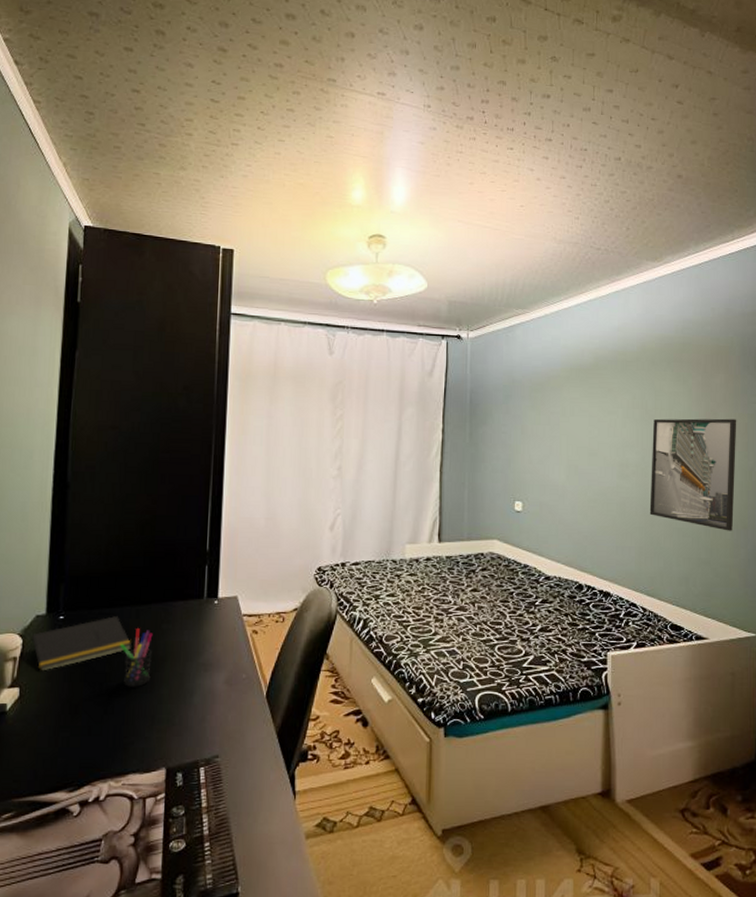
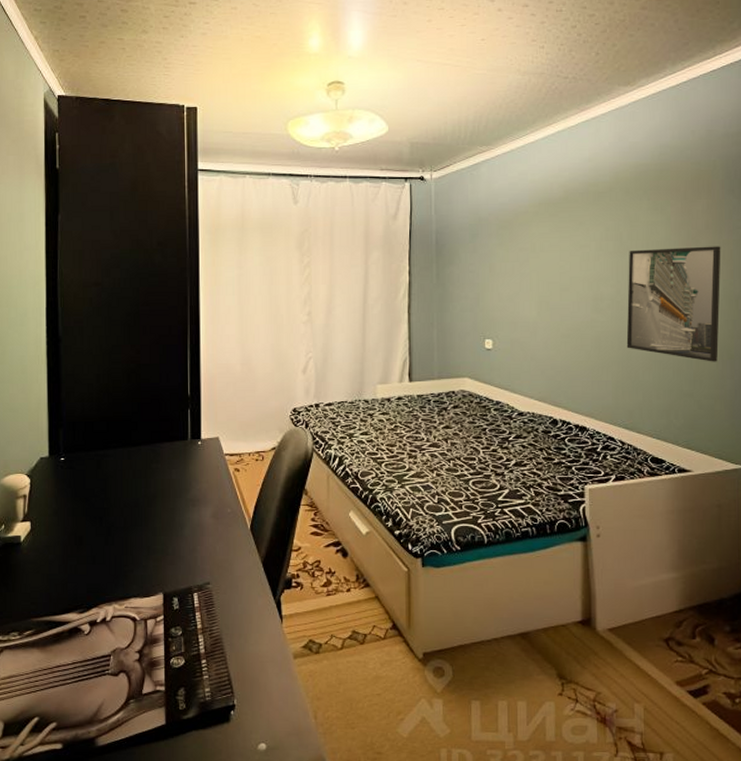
notepad: present [29,616,132,670] -> none [36,457,126,506]
pen holder: present [119,628,153,687] -> none [115,468,145,521]

